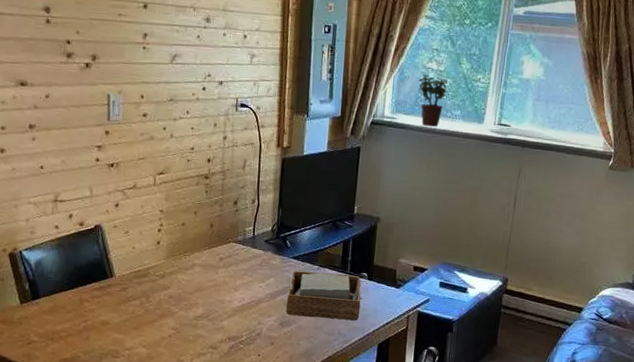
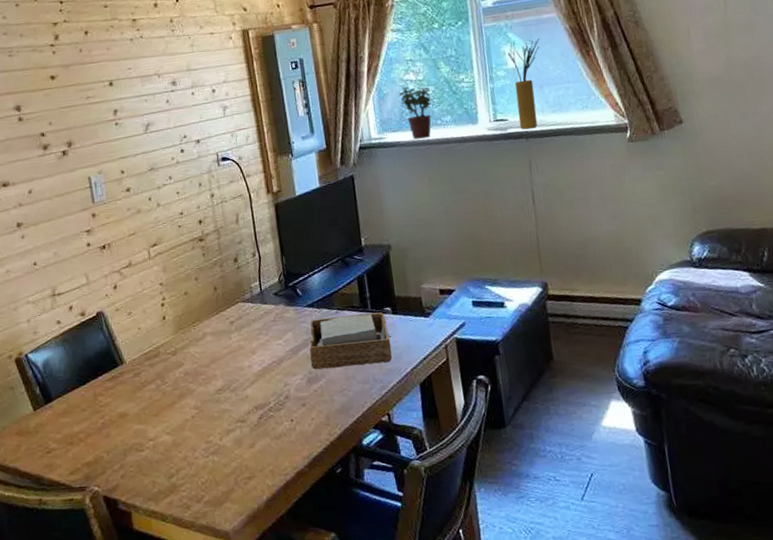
vase: none [519,53,558,139] -> present [507,38,540,130]

